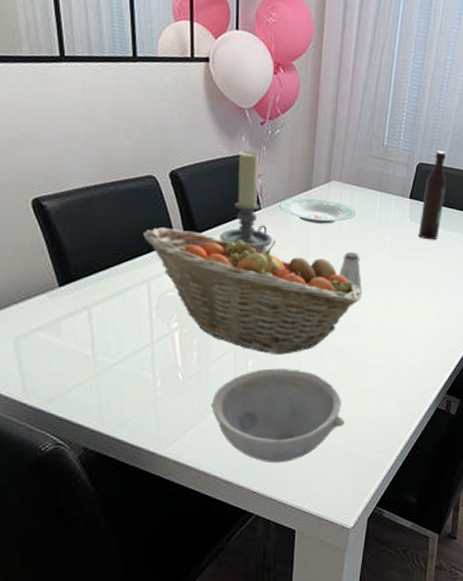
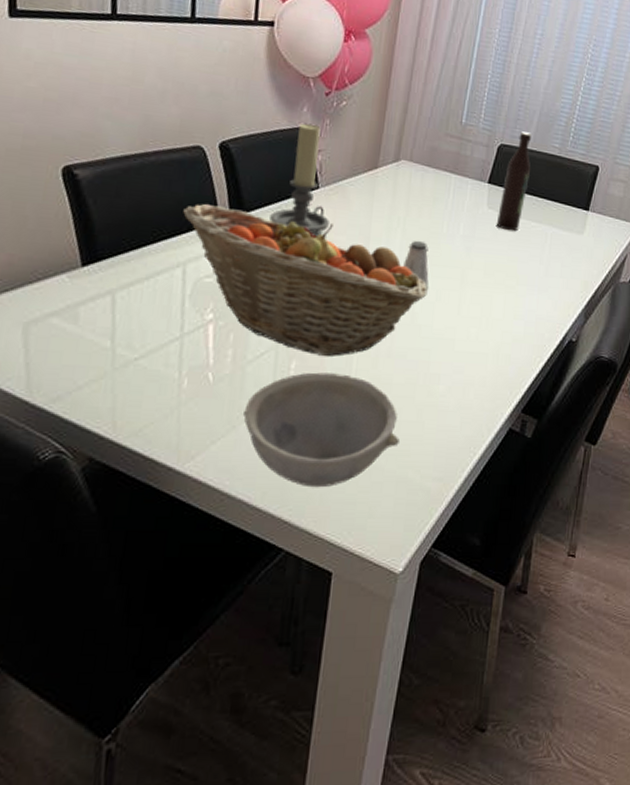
plate: present [279,197,357,224] -> none [339,177,427,209]

